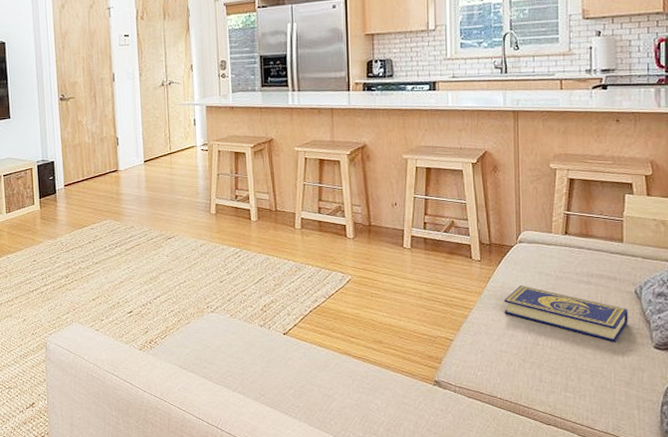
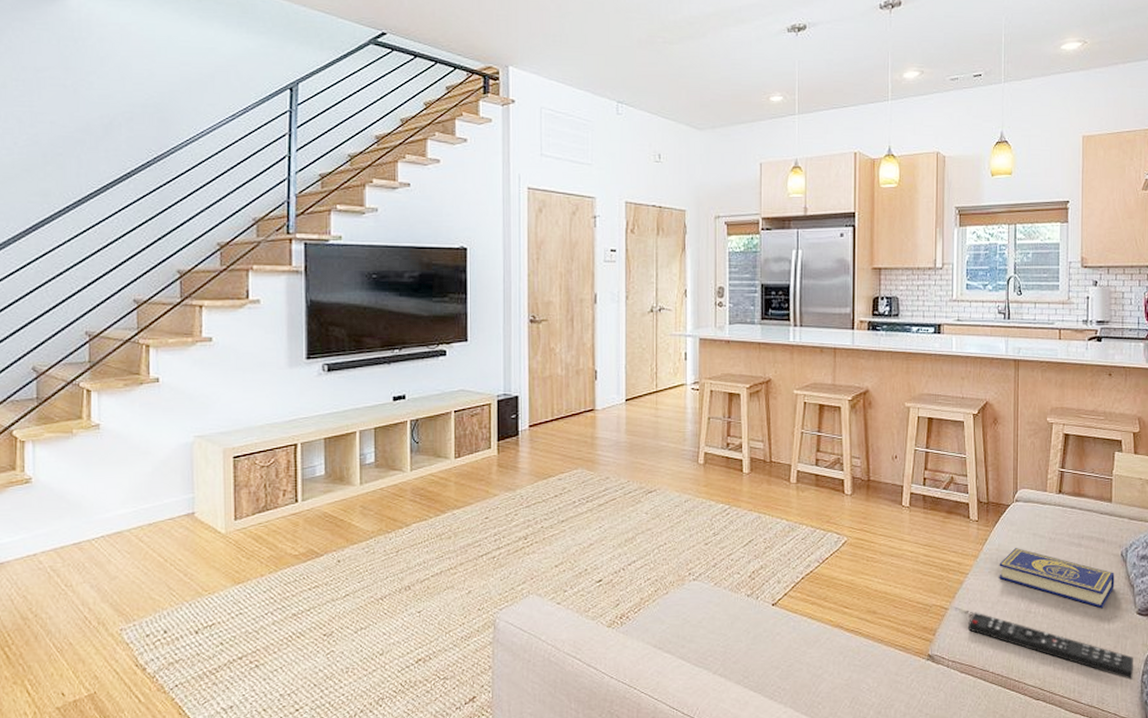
remote control: none [474,343,651,410] -> present [968,612,1133,680]

